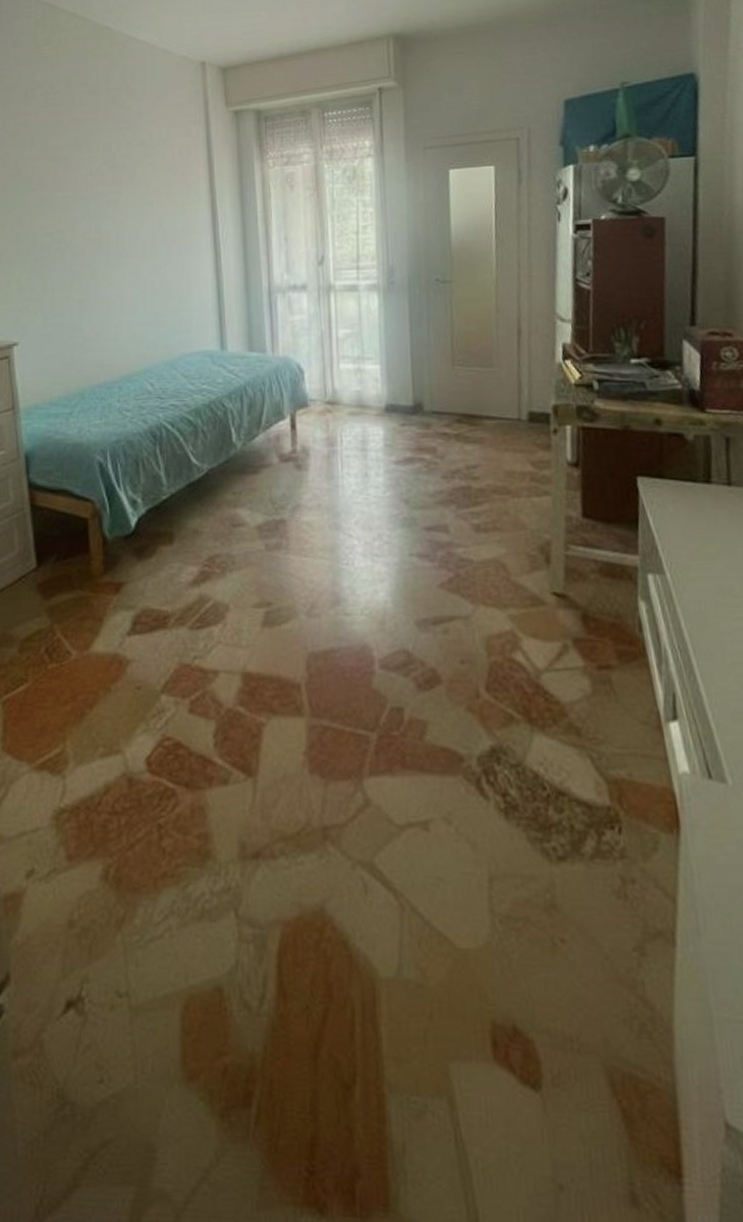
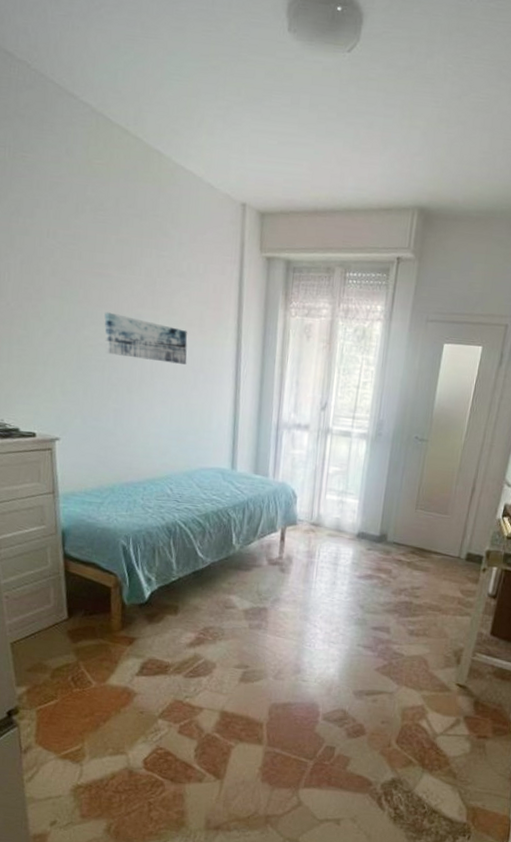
wall art: none [61,195,157,240] -> present [104,312,188,365]

